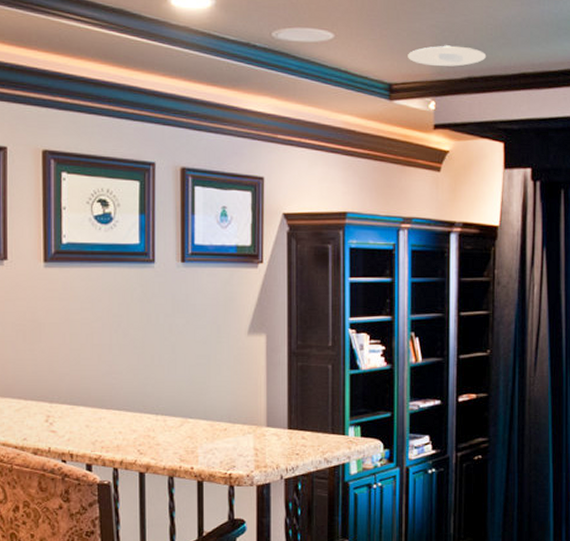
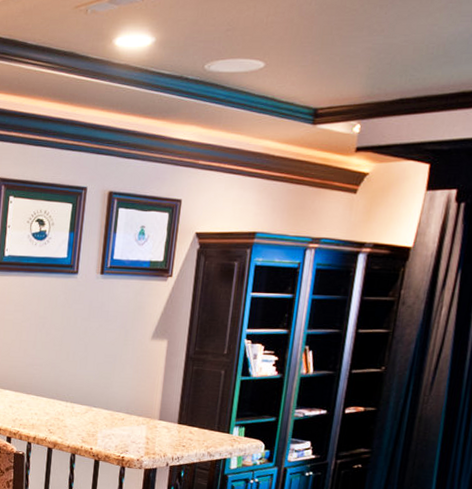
recessed light: present [408,45,487,67] -> none [337,67,424,88]

